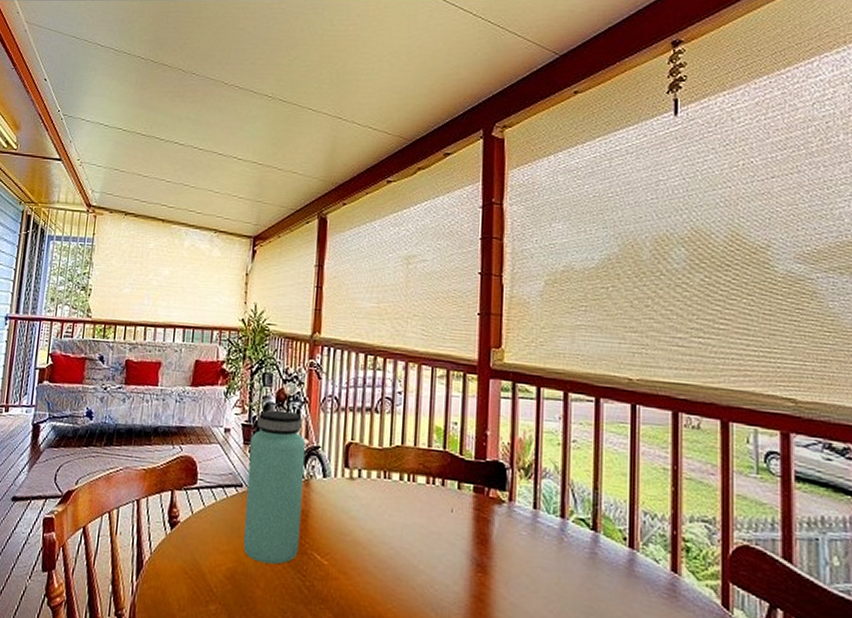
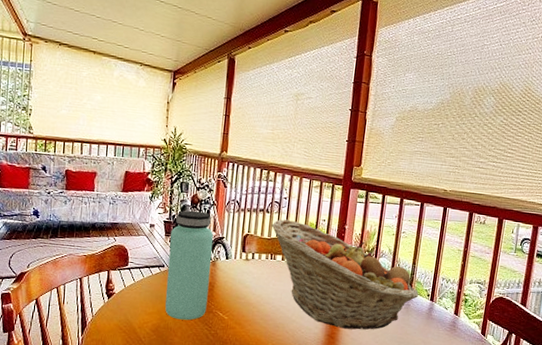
fruit basket: none [382,421,608,591] -> present [271,219,418,330]

